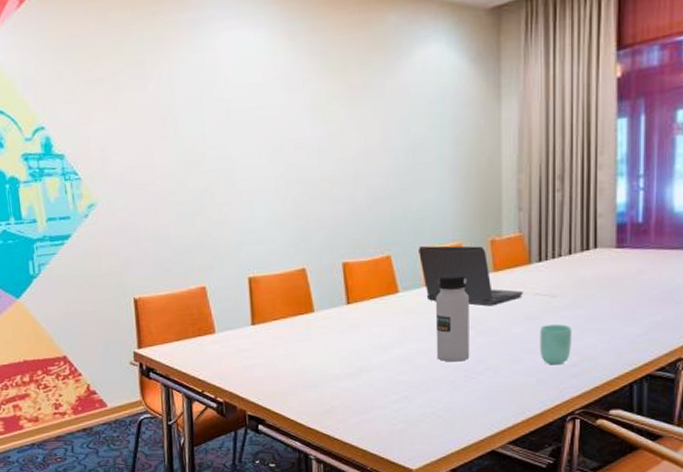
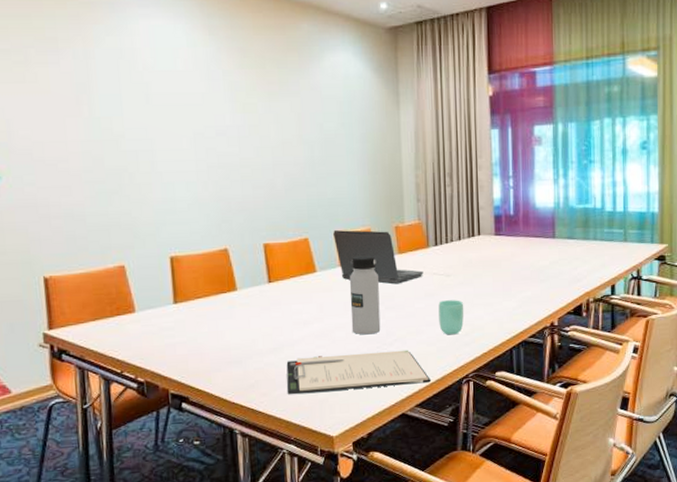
clipboard: none [364,380,528,422] -> present [286,349,432,394]

